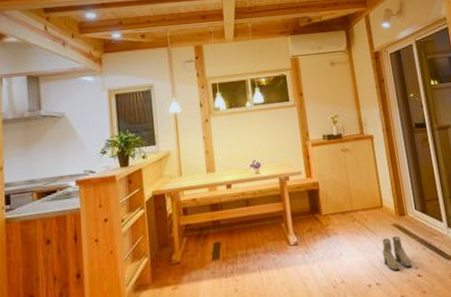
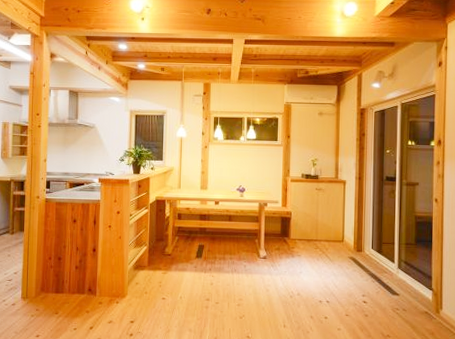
boots: present [381,236,412,271] -> none [336,267,360,295]

